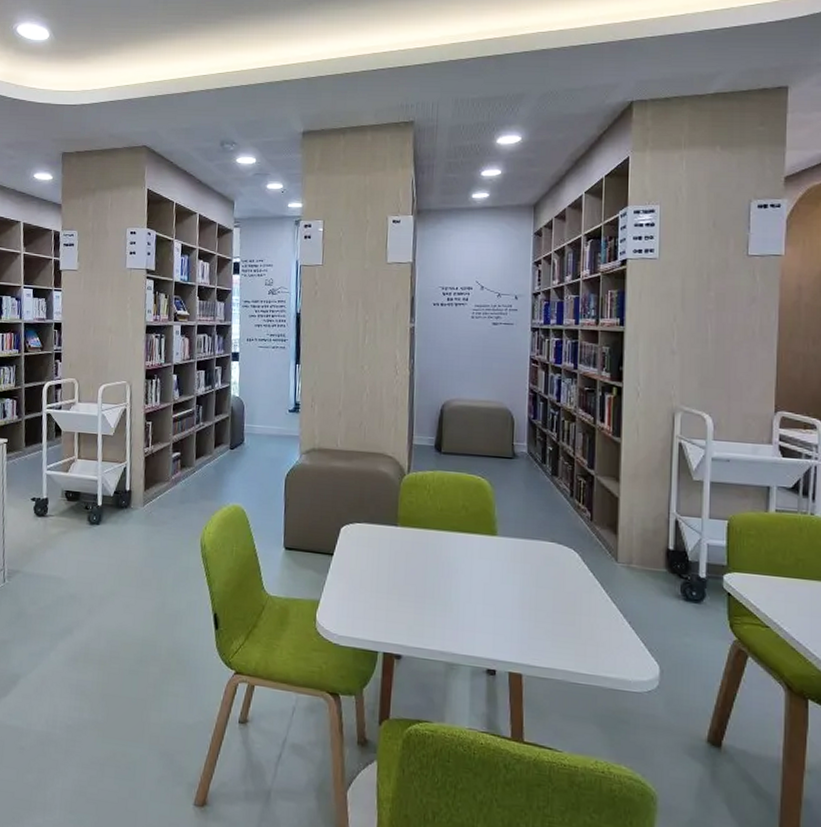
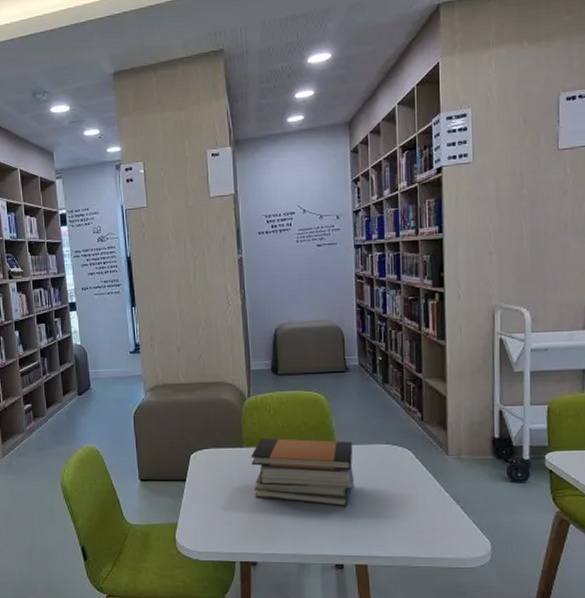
book stack: none [405,519,516,606] -> present [251,438,354,507]

